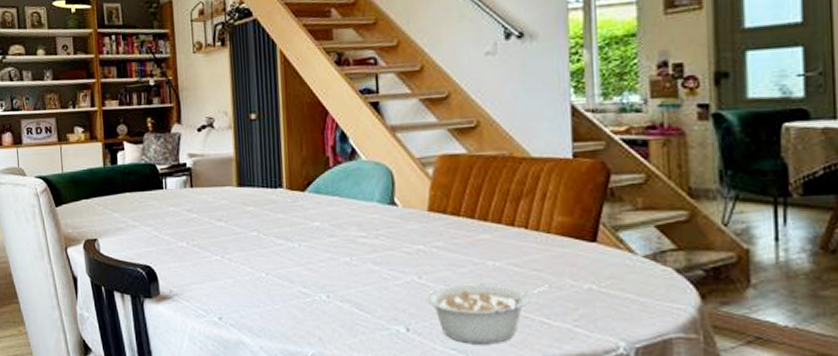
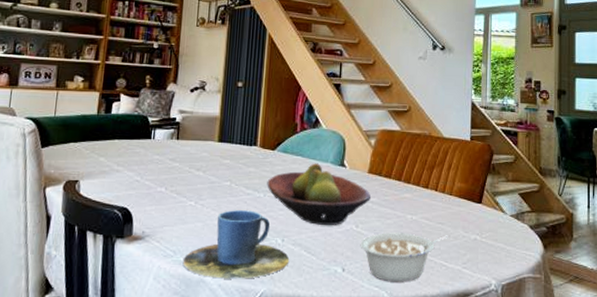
cup: none [217,263,339,340] -> present [183,210,290,279]
fruit bowl: none [300,203,434,277] -> present [267,163,370,225]

